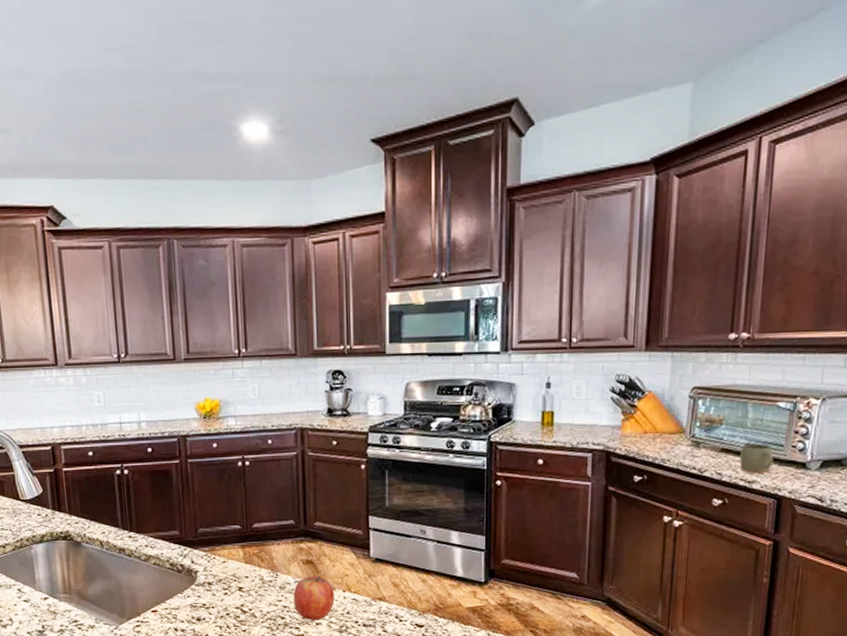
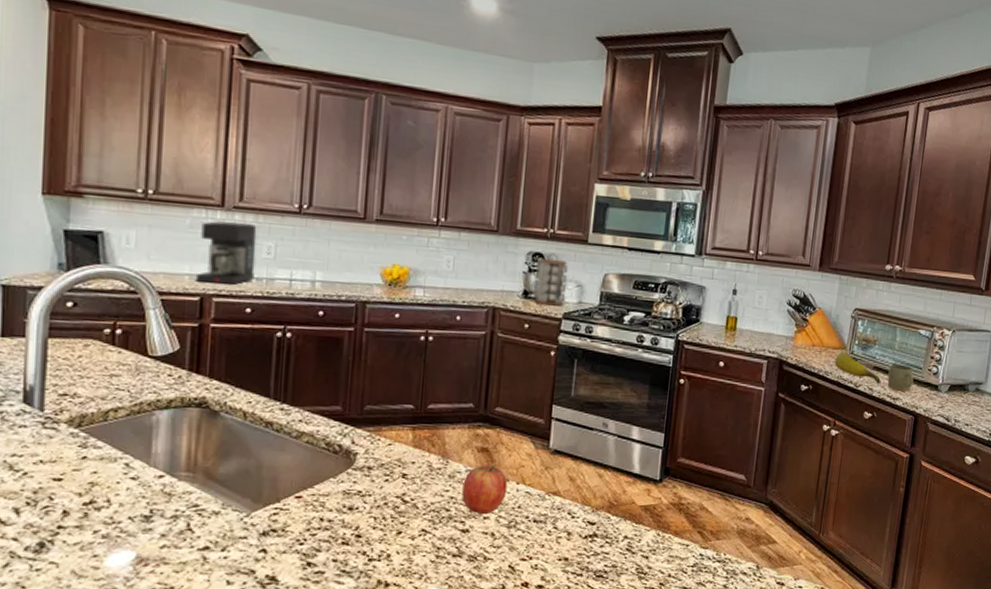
coffee maker: none [43,378,91,434] -> present [195,221,257,286]
spice rack: none [336,369,370,421] -> present [533,253,569,306]
banana: none [672,437,731,467] -> present [834,352,881,383]

